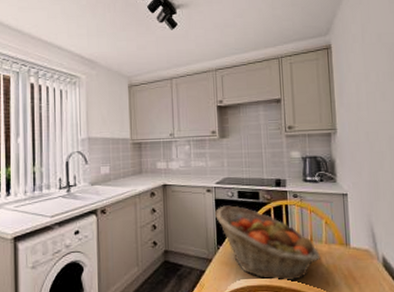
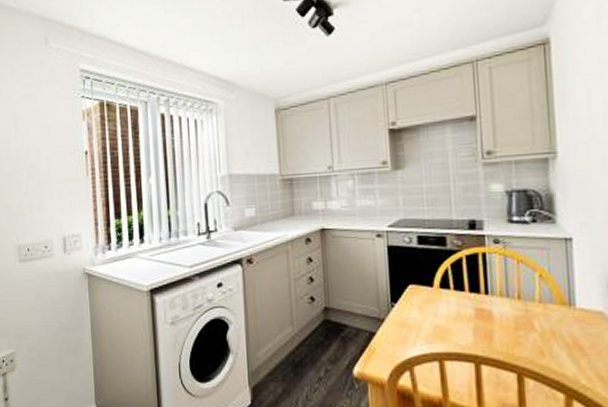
fruit basket: present [214,205,321,281] -> none [387,253,533,348]

